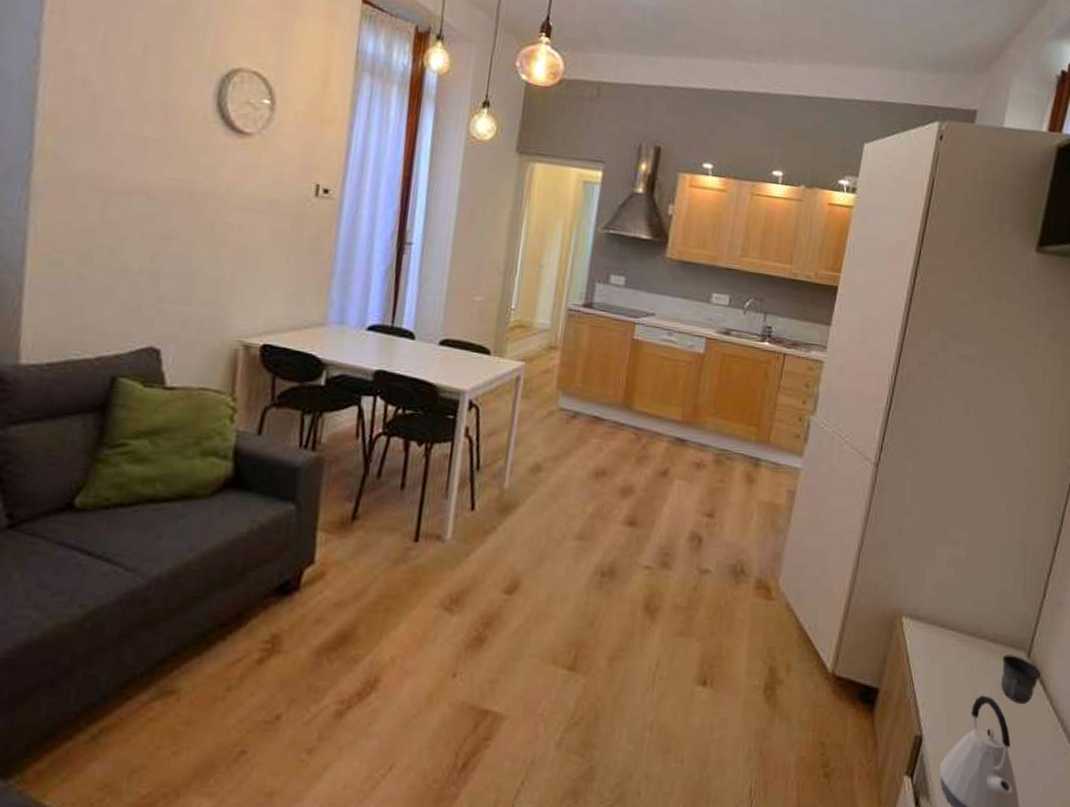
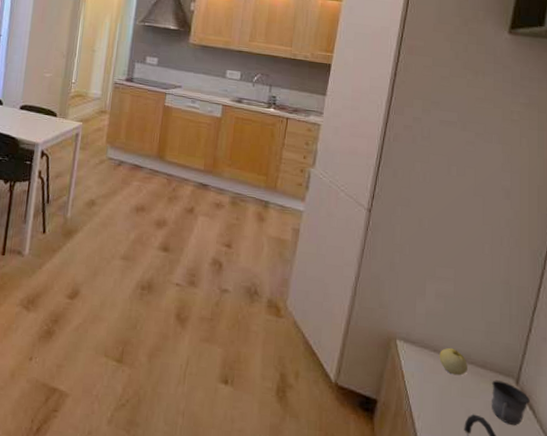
apple: none [948,622,978,653] -> present [439,348,467,376]

